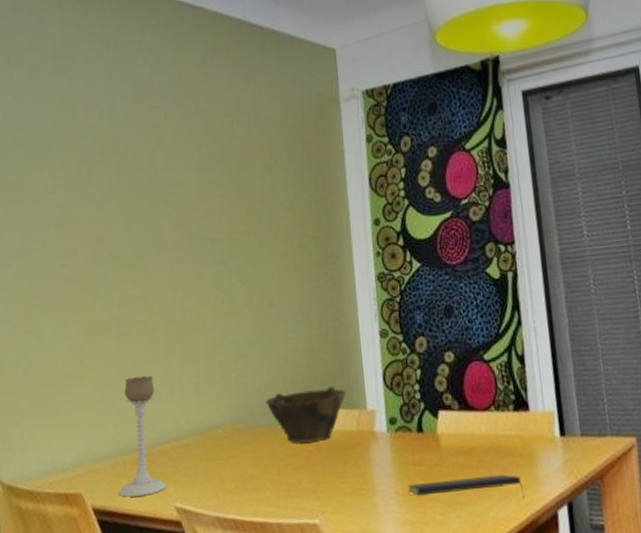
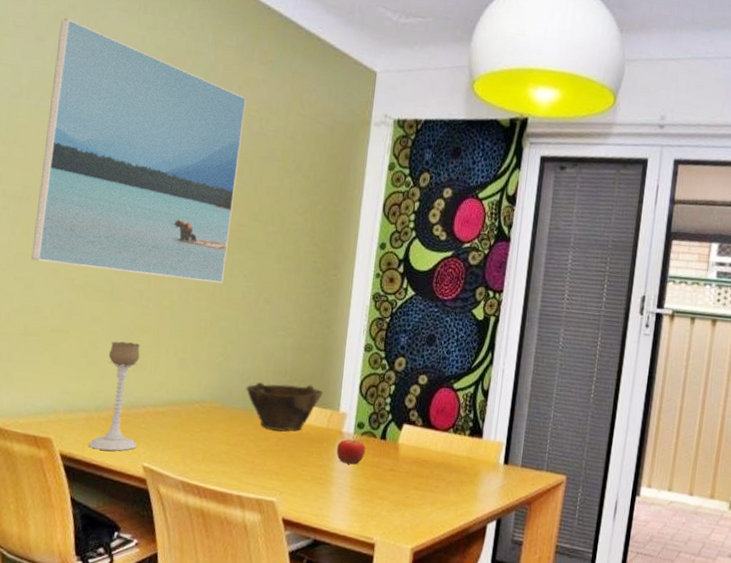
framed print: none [34,72,224,312] -> present [31,18,246,284]
fruit: none [372,434,404,468] -> present [336,435,366,465]
notepad: present [407,474,525,499] -> none [362,482,463,510]

